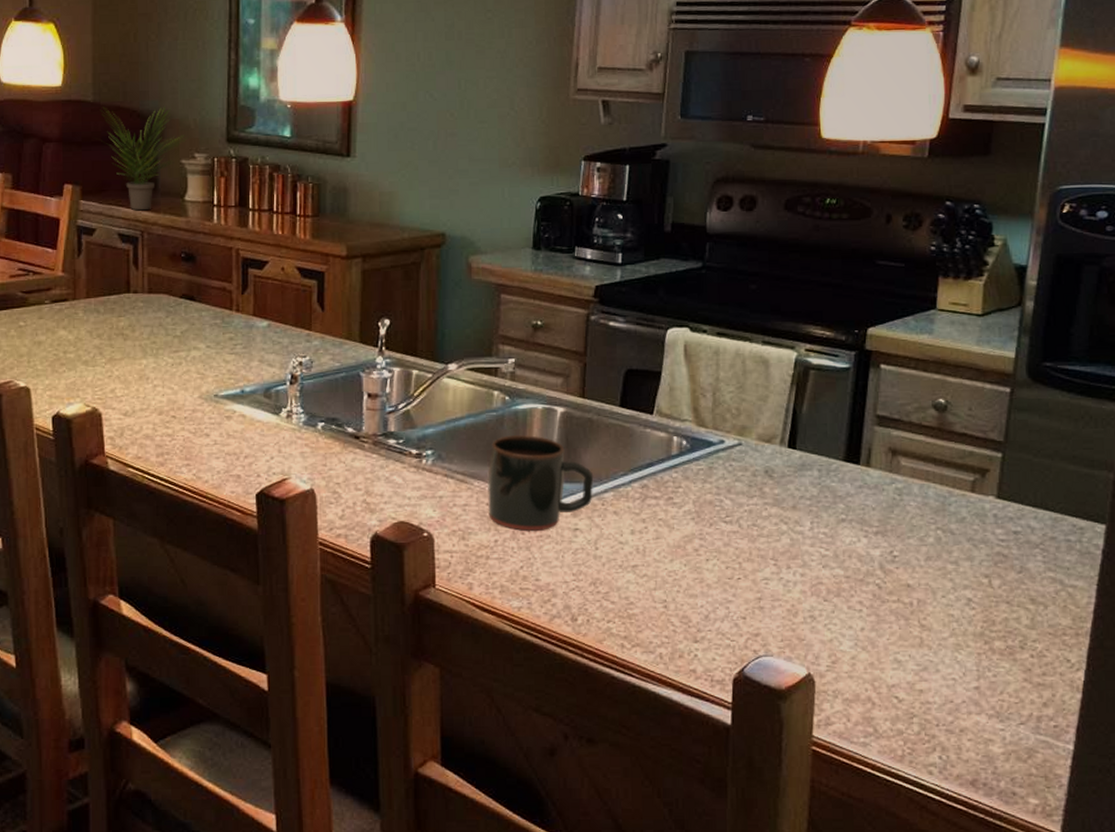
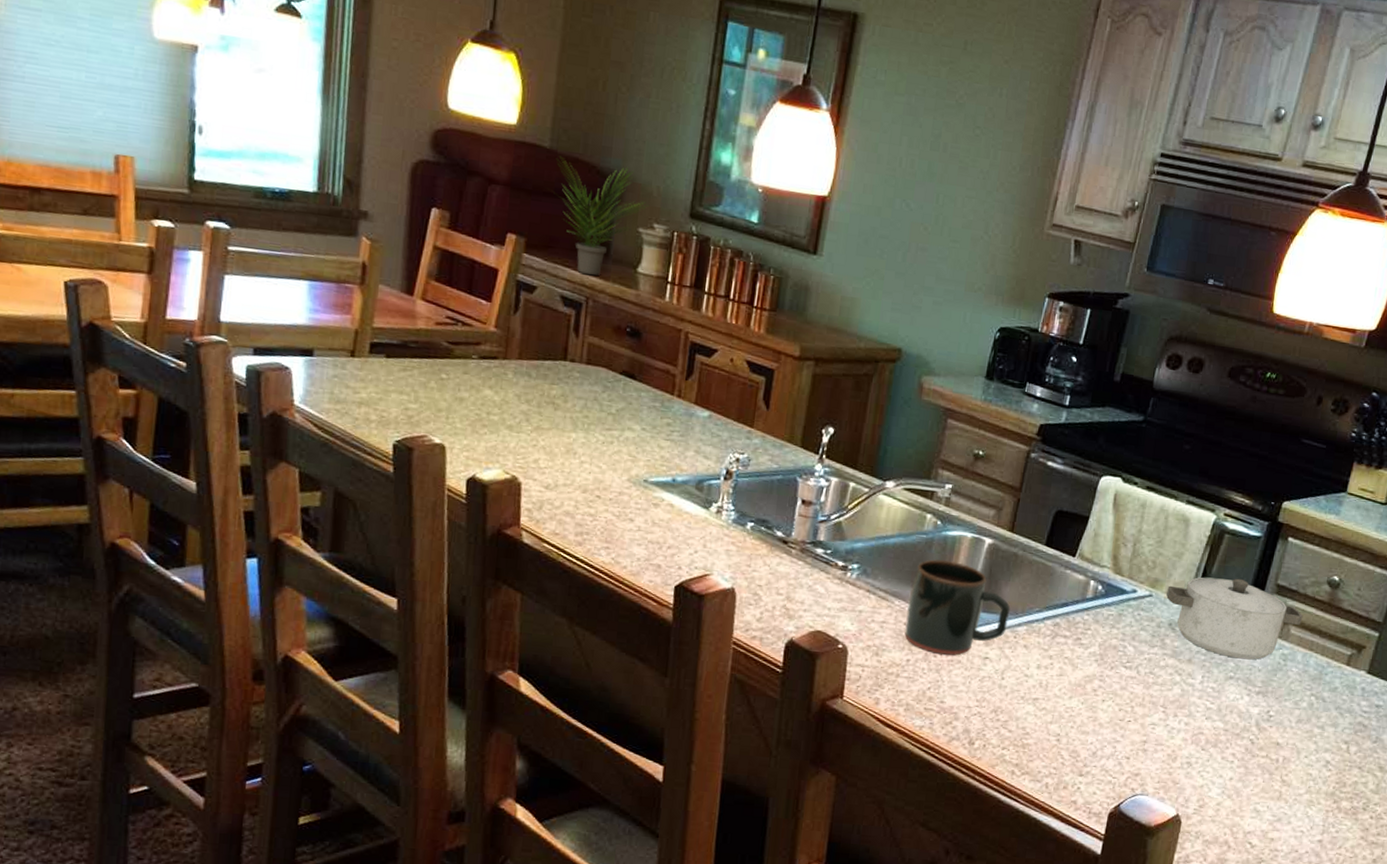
cooking pot: none [757,414,912,499] -> present [1166,577,1303,660]

